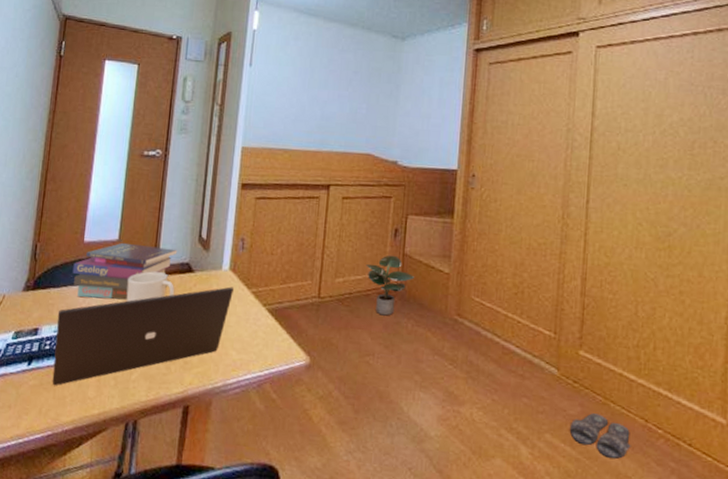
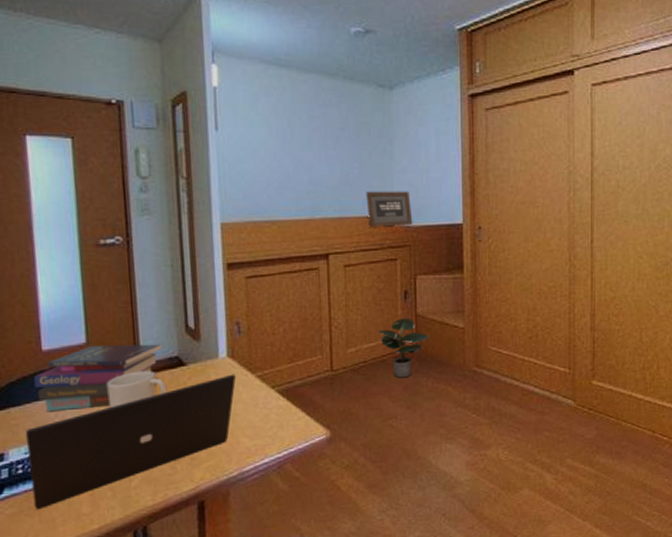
picture frame: none [369,130,411,167] -> present [366,191,413,228]
slippers: present [570,413,631,459] -> none [589,433,642,469]

